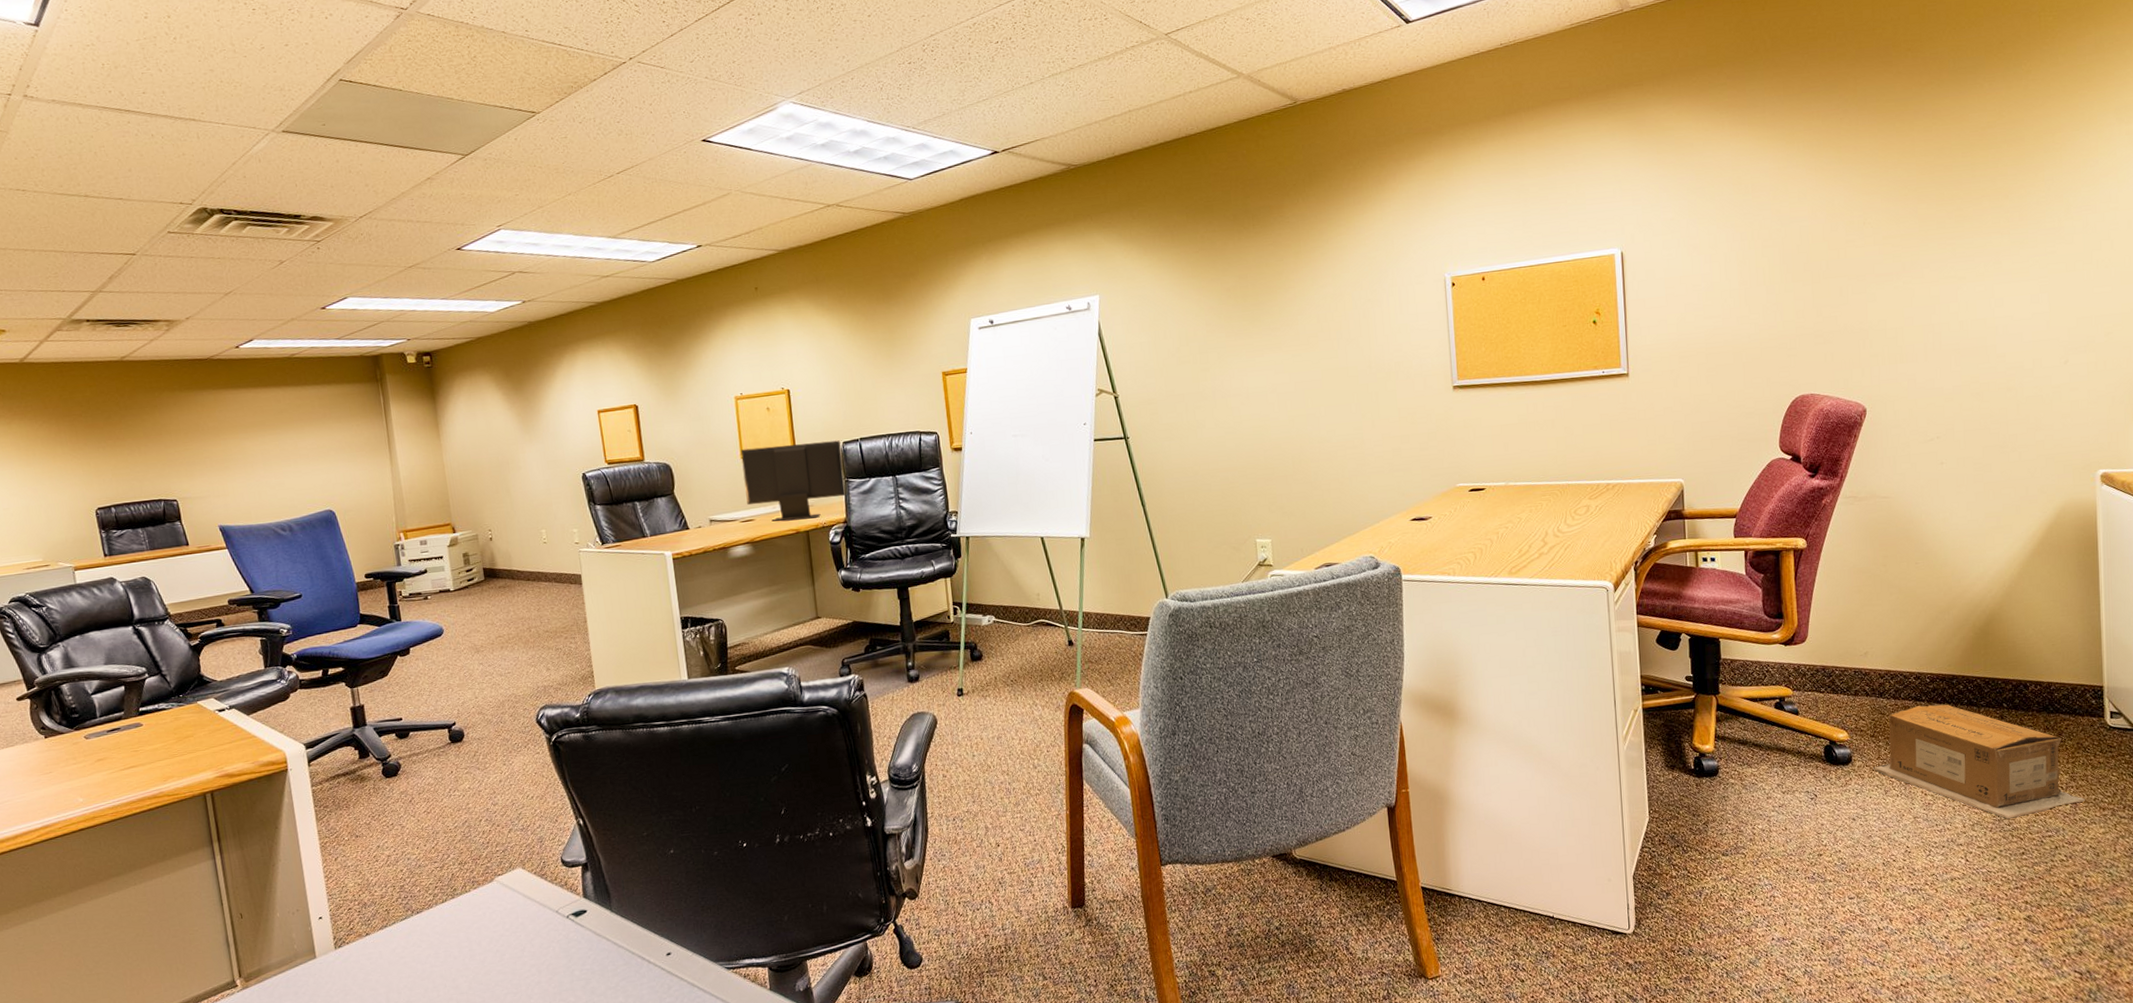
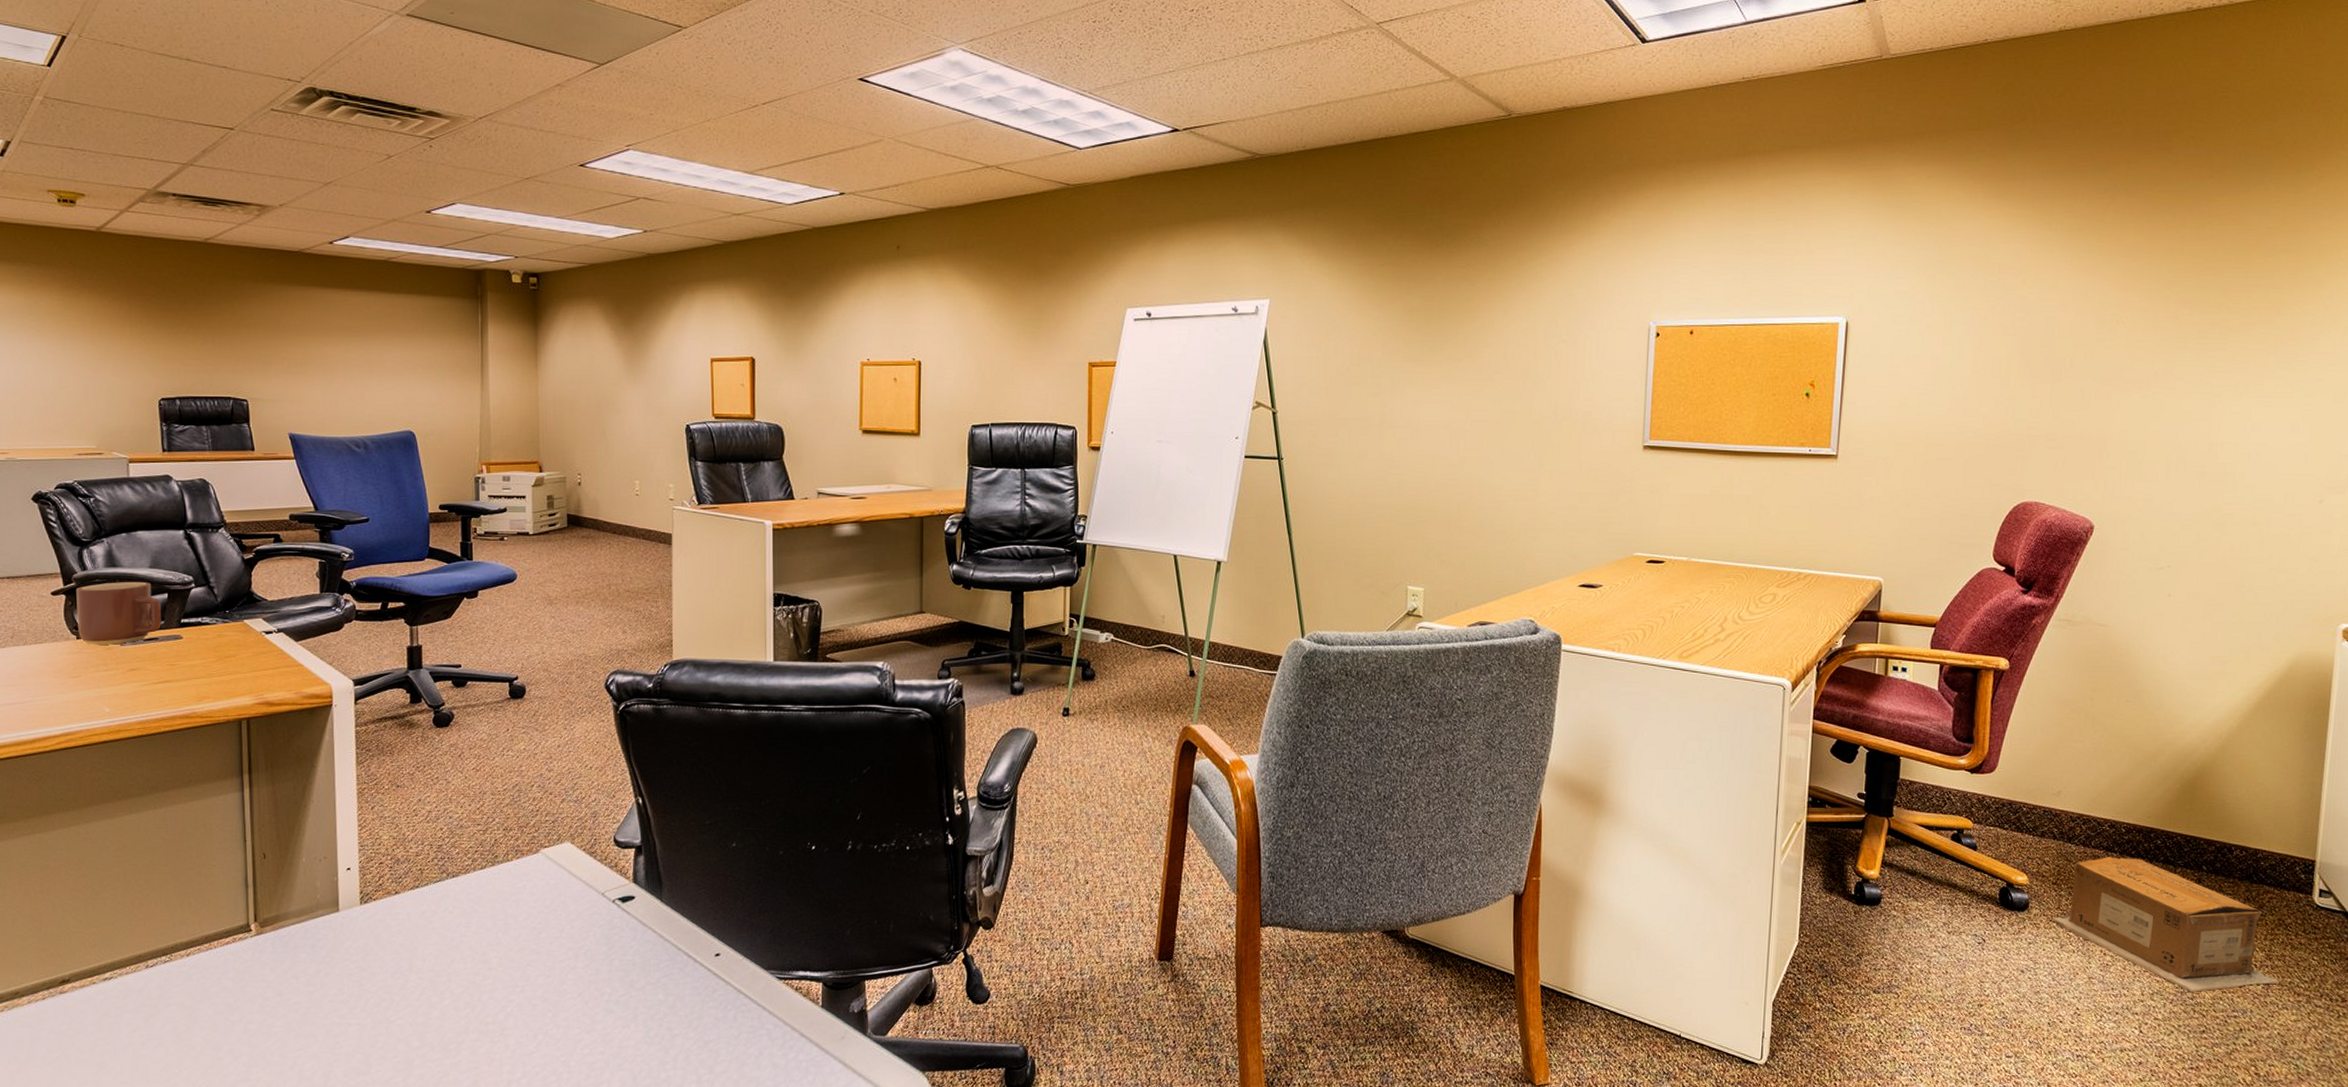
mug: none [39,677,122,742] -> present [76,581,162,646]
computer monitor: present [740,440,846,522] -> none [860,420,969,504]

